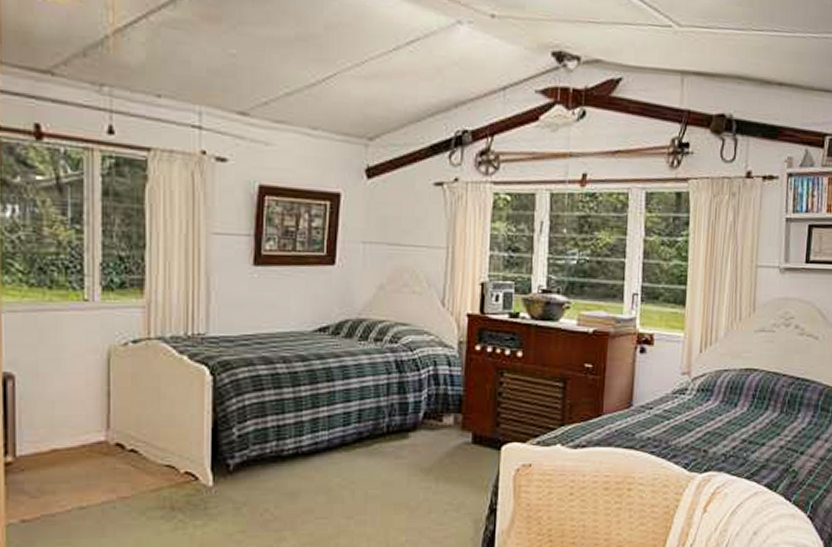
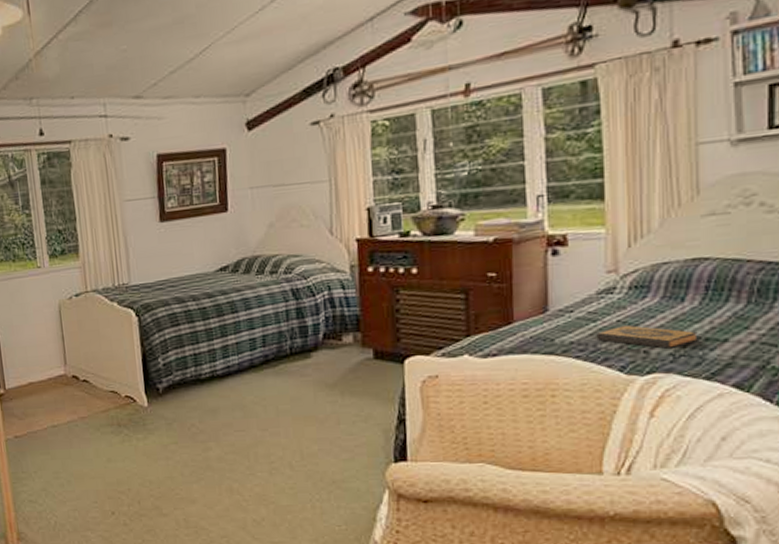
hardback book: none [668,424,744,449] -> present [596,324,698,349]

